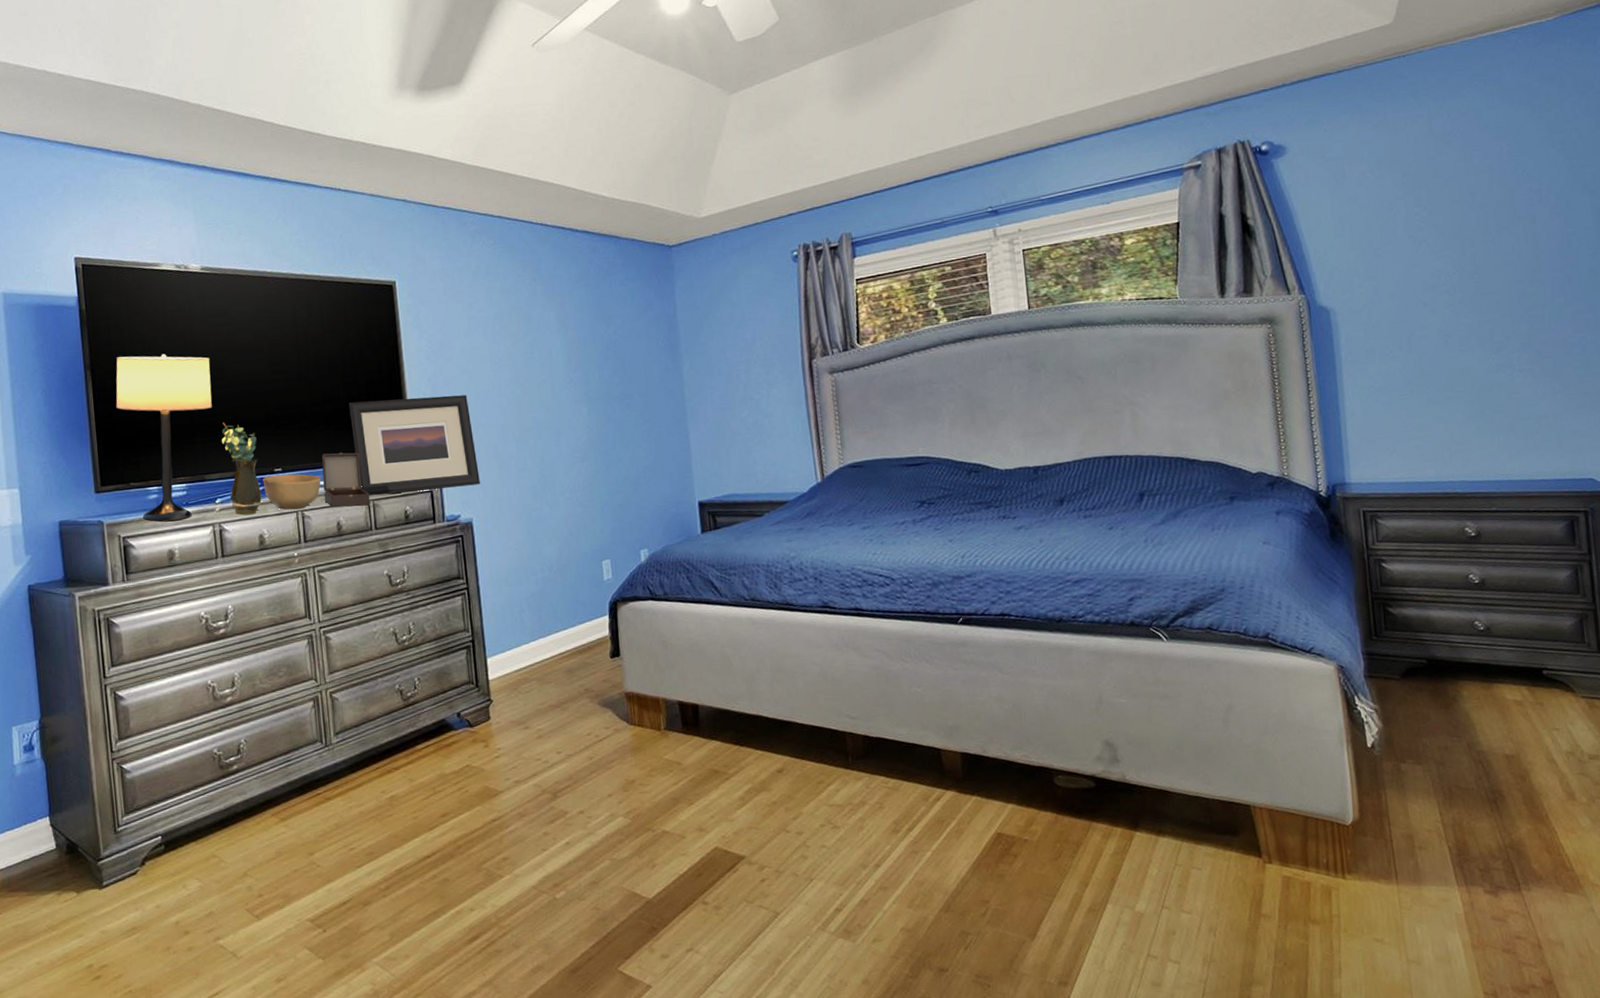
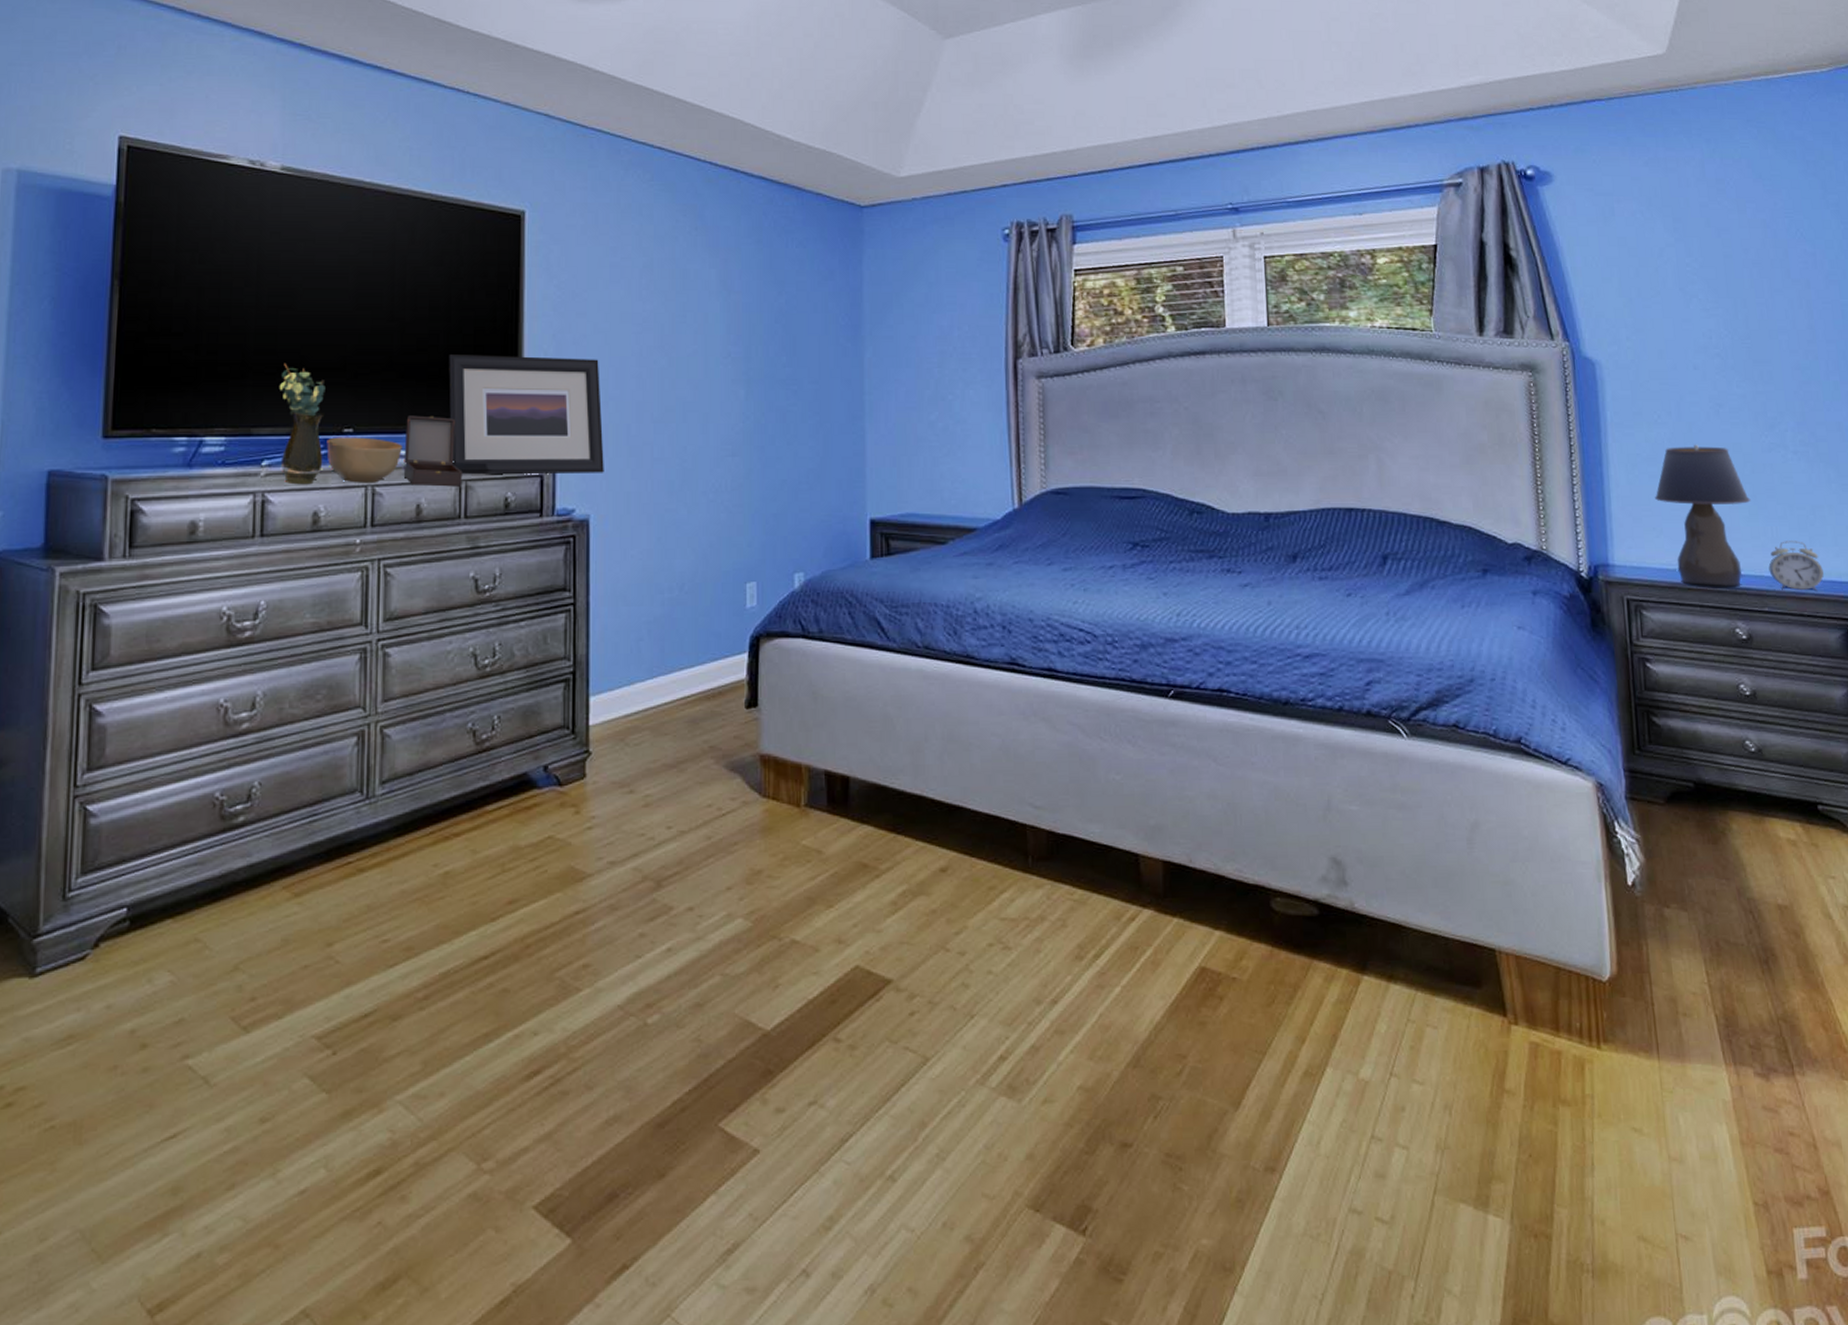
table lamp: present [116,354,212,523] -> none [146,267,278,484]
table lamp: none [1388,372,1479,496] -> present [1655,444,1751,590]
alarm clock: none [1496,447,1549,491] -> present [1768,541,1824,592]

